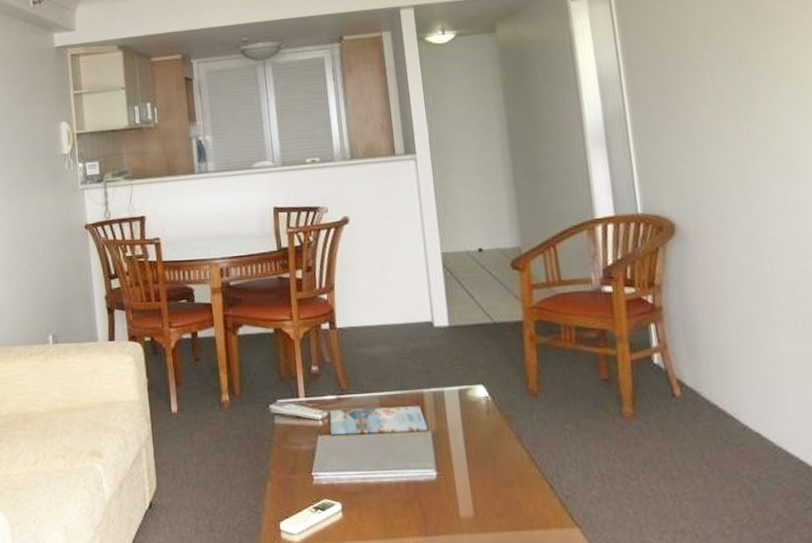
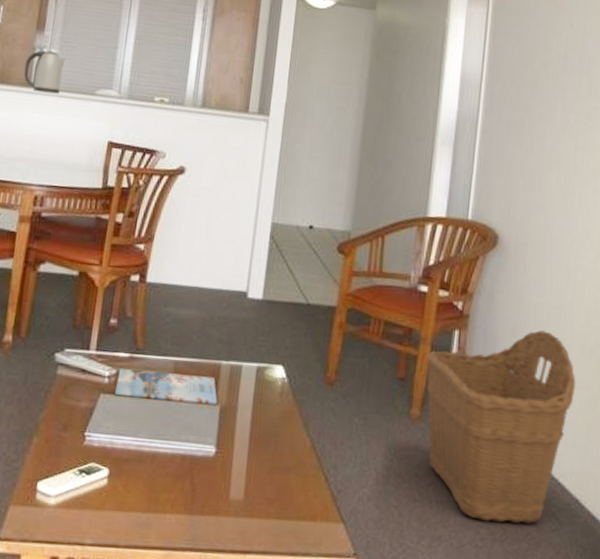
kettle: none [186,137,222,177] -> present [23,50,66,94]
wicker basket: none [625,310,797,510] -> present [426,330,576,525]

